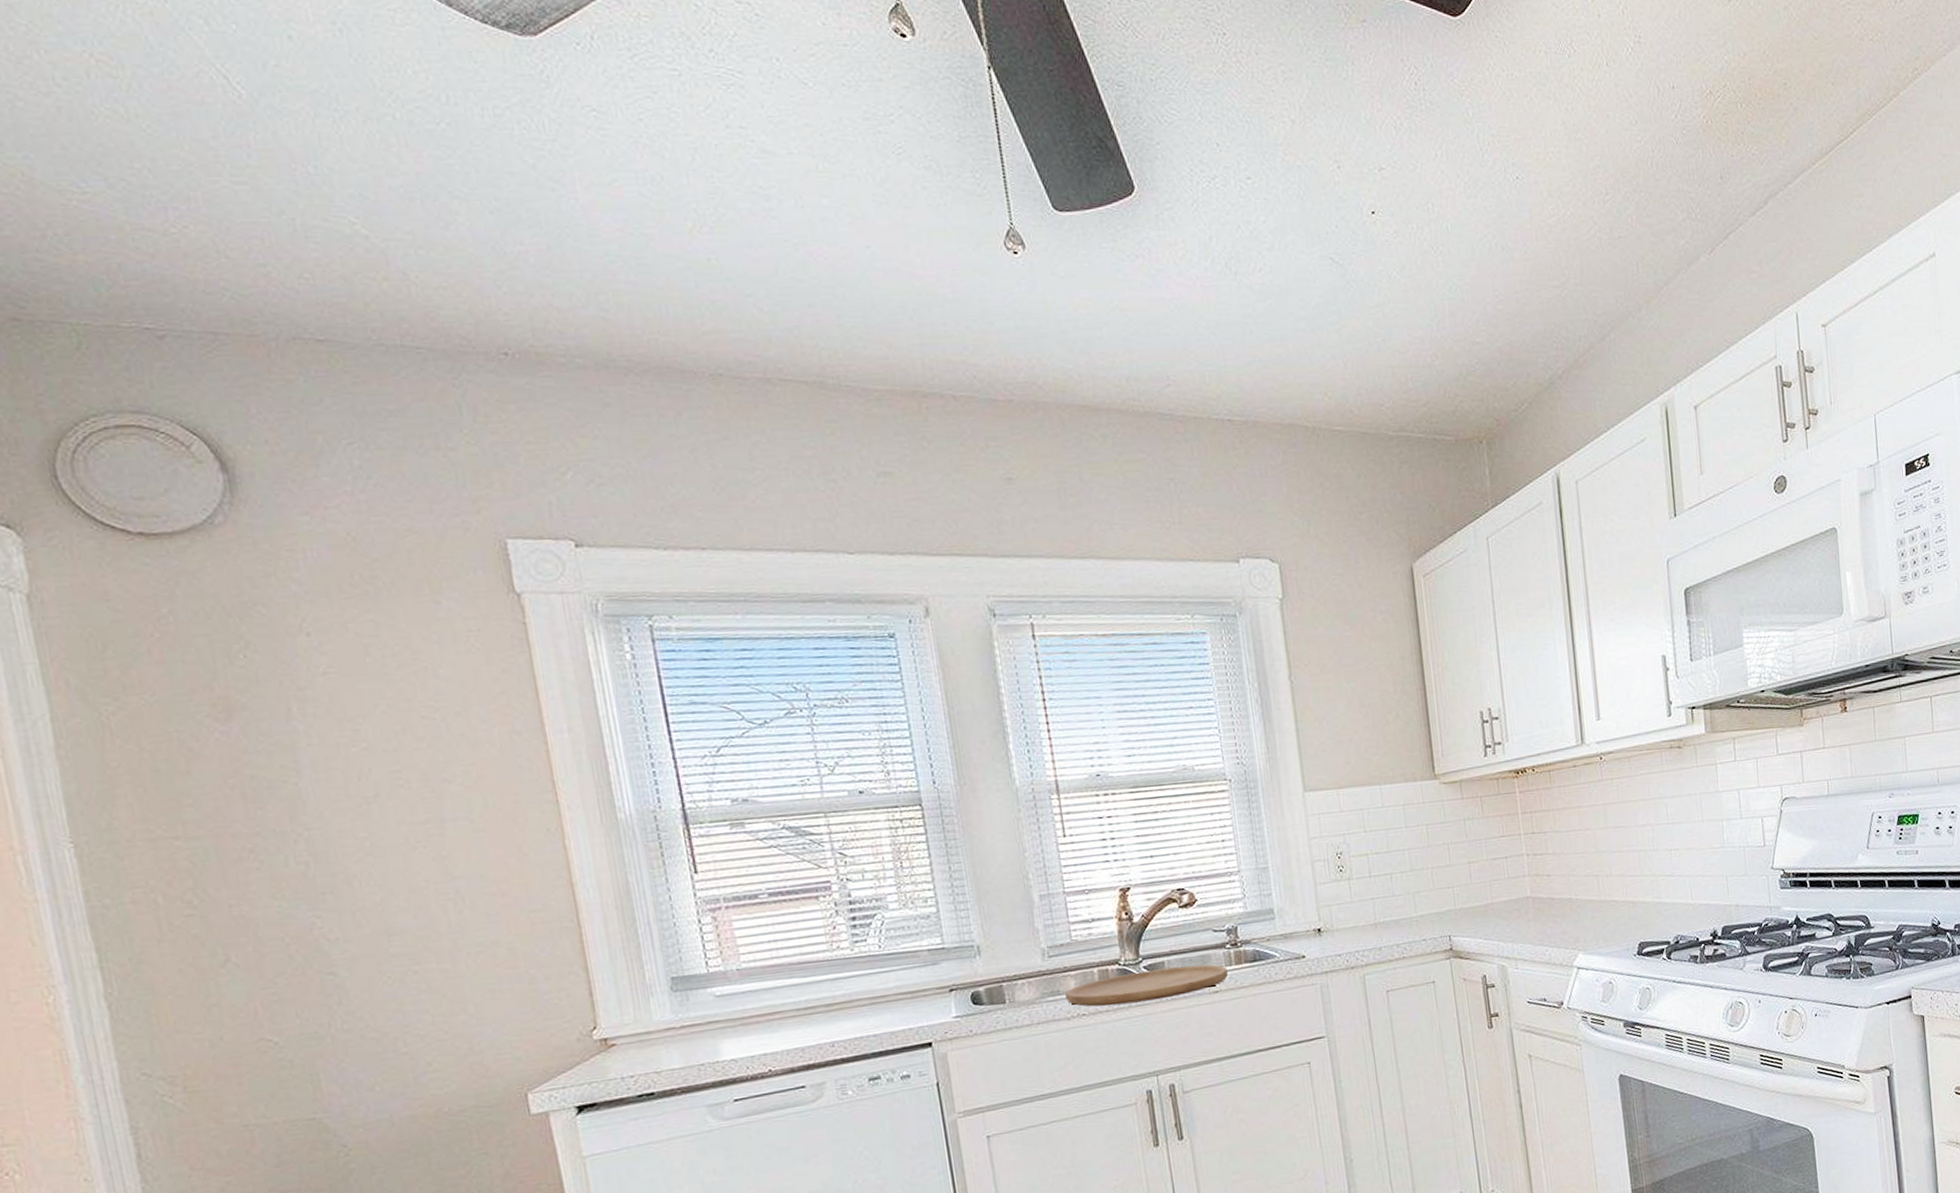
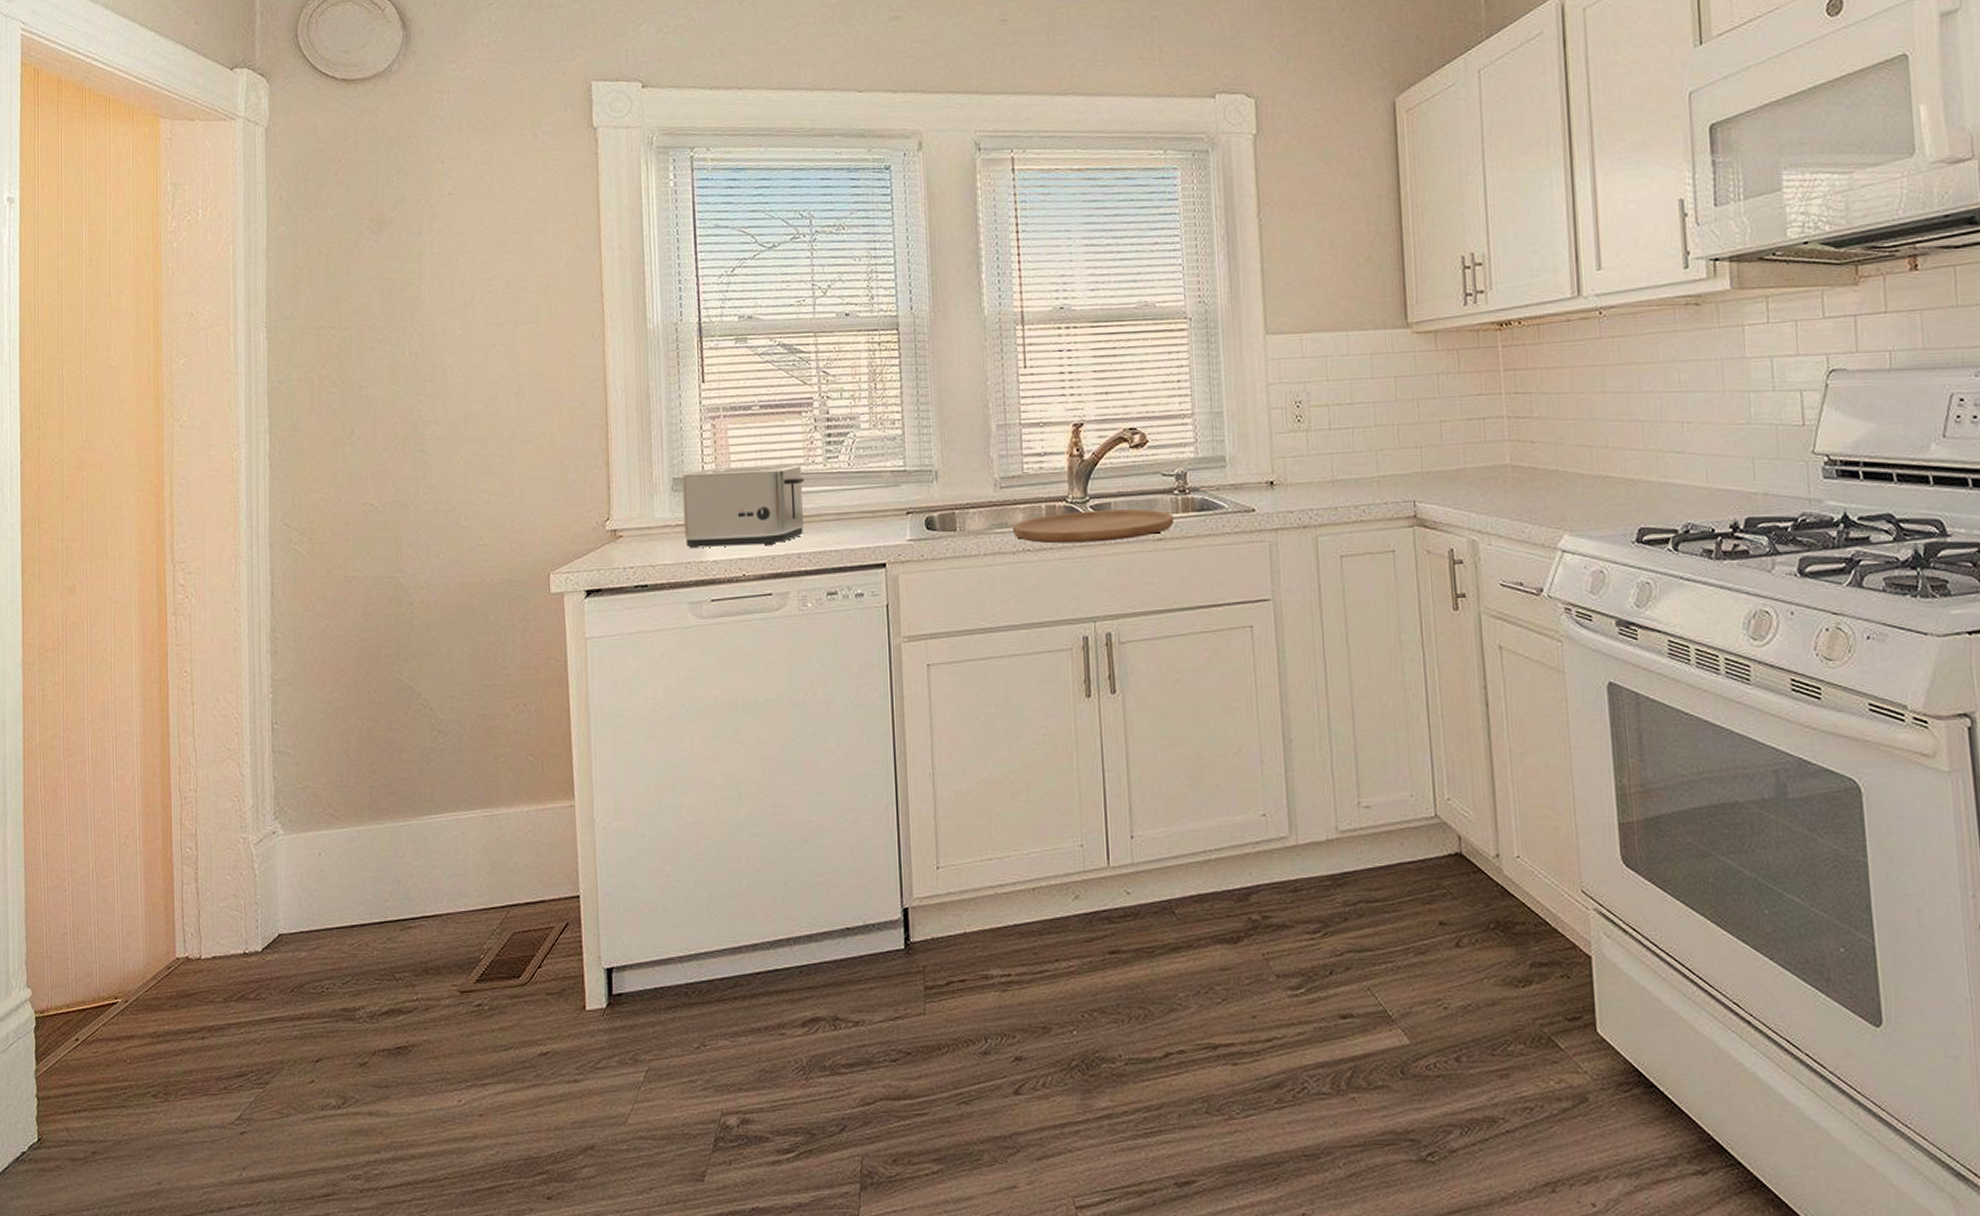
toaster: none [682,951,835,1050] -> present [682,463,804,549]

